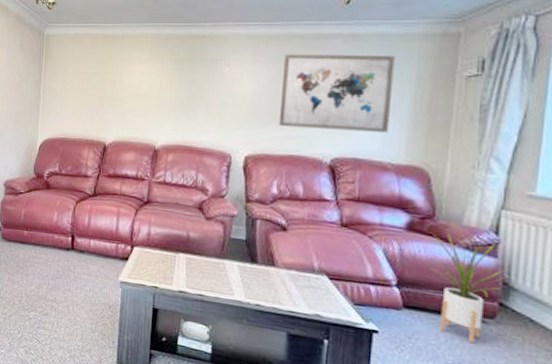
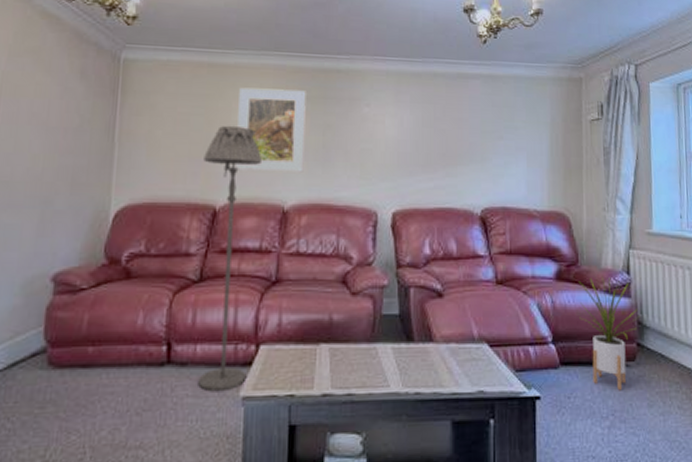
floor lamp: none [91,82,141,275] -> present [198,125,263,392]
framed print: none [120,53,177,120] -> present [236,87,306,172]
wall art: present [278,54,395,133] -> none [426,94,532,178]

